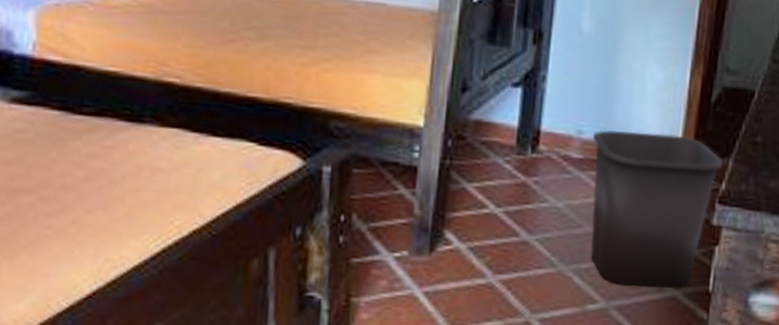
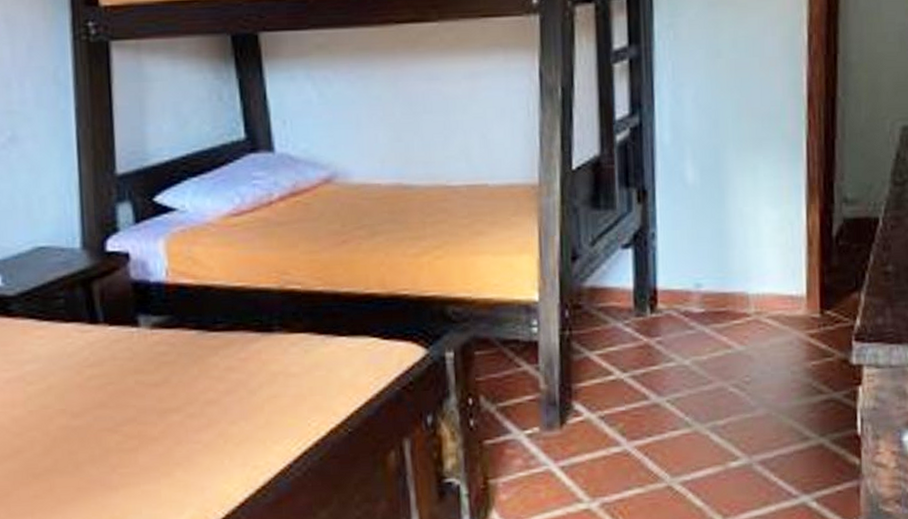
waste bin: present [590,129,724,288] -> none [711,275,855,438]

